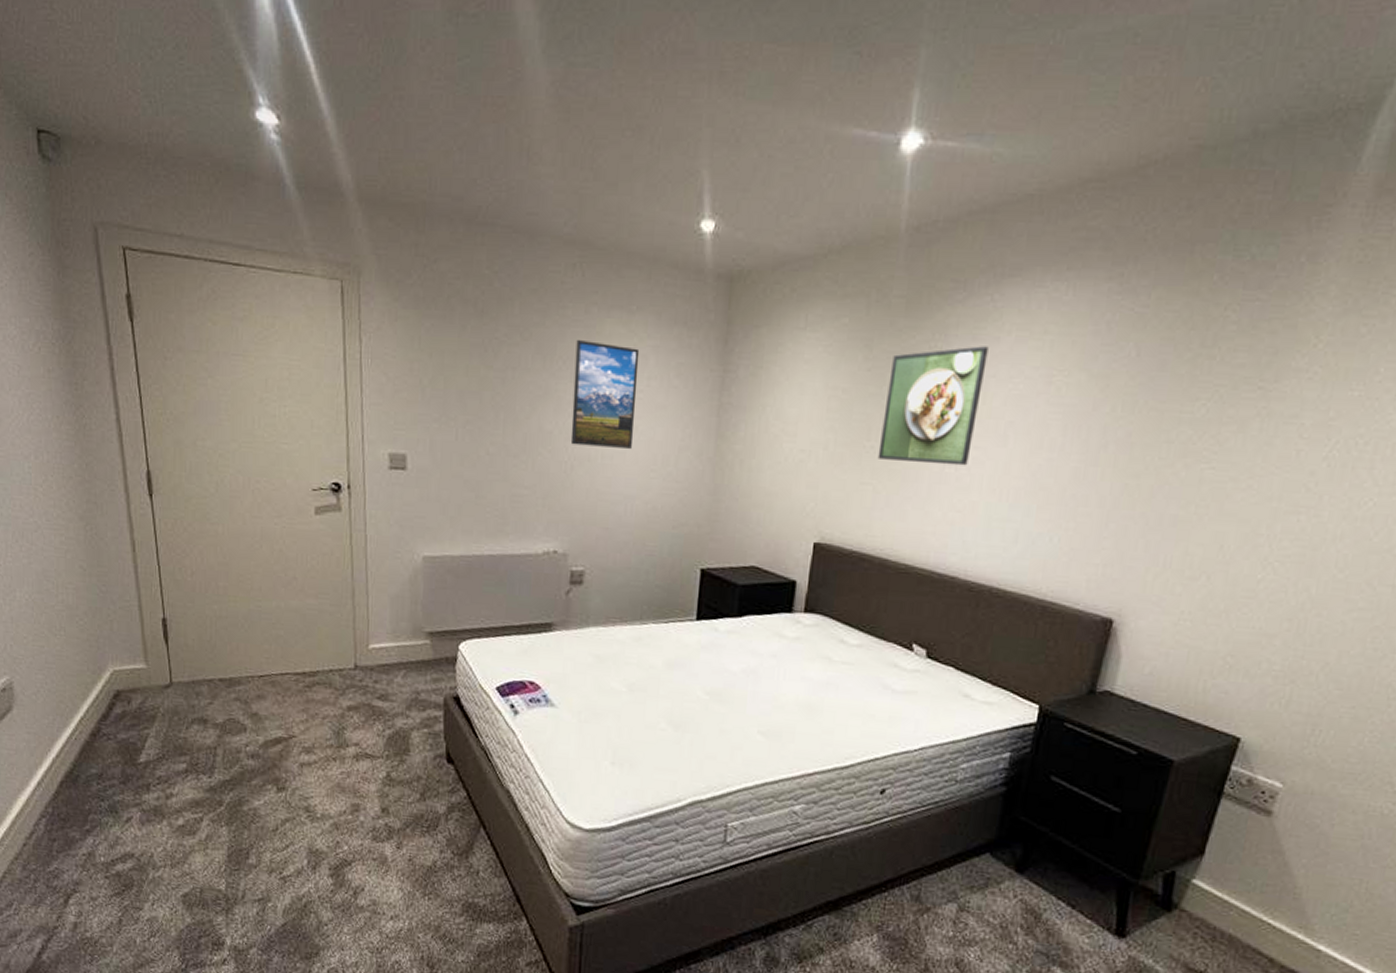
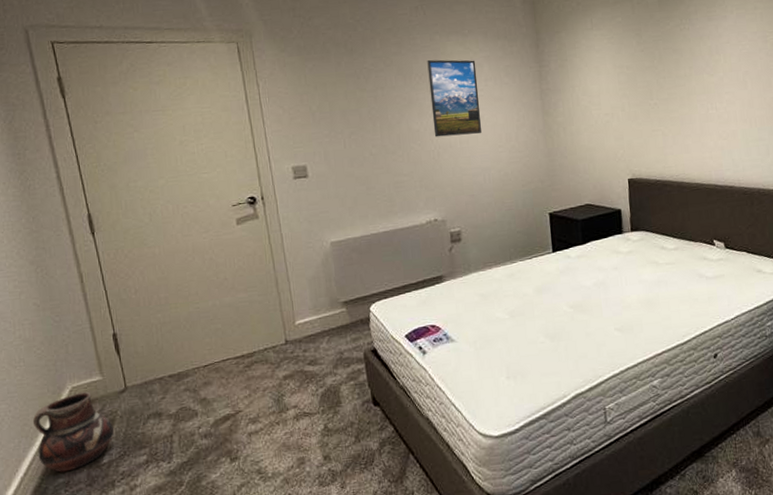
ceramic pot: none [70,678,155,763] -> present [33,392,115,473]
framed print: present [877,346,989,466] -> none [657,23,724,112]

